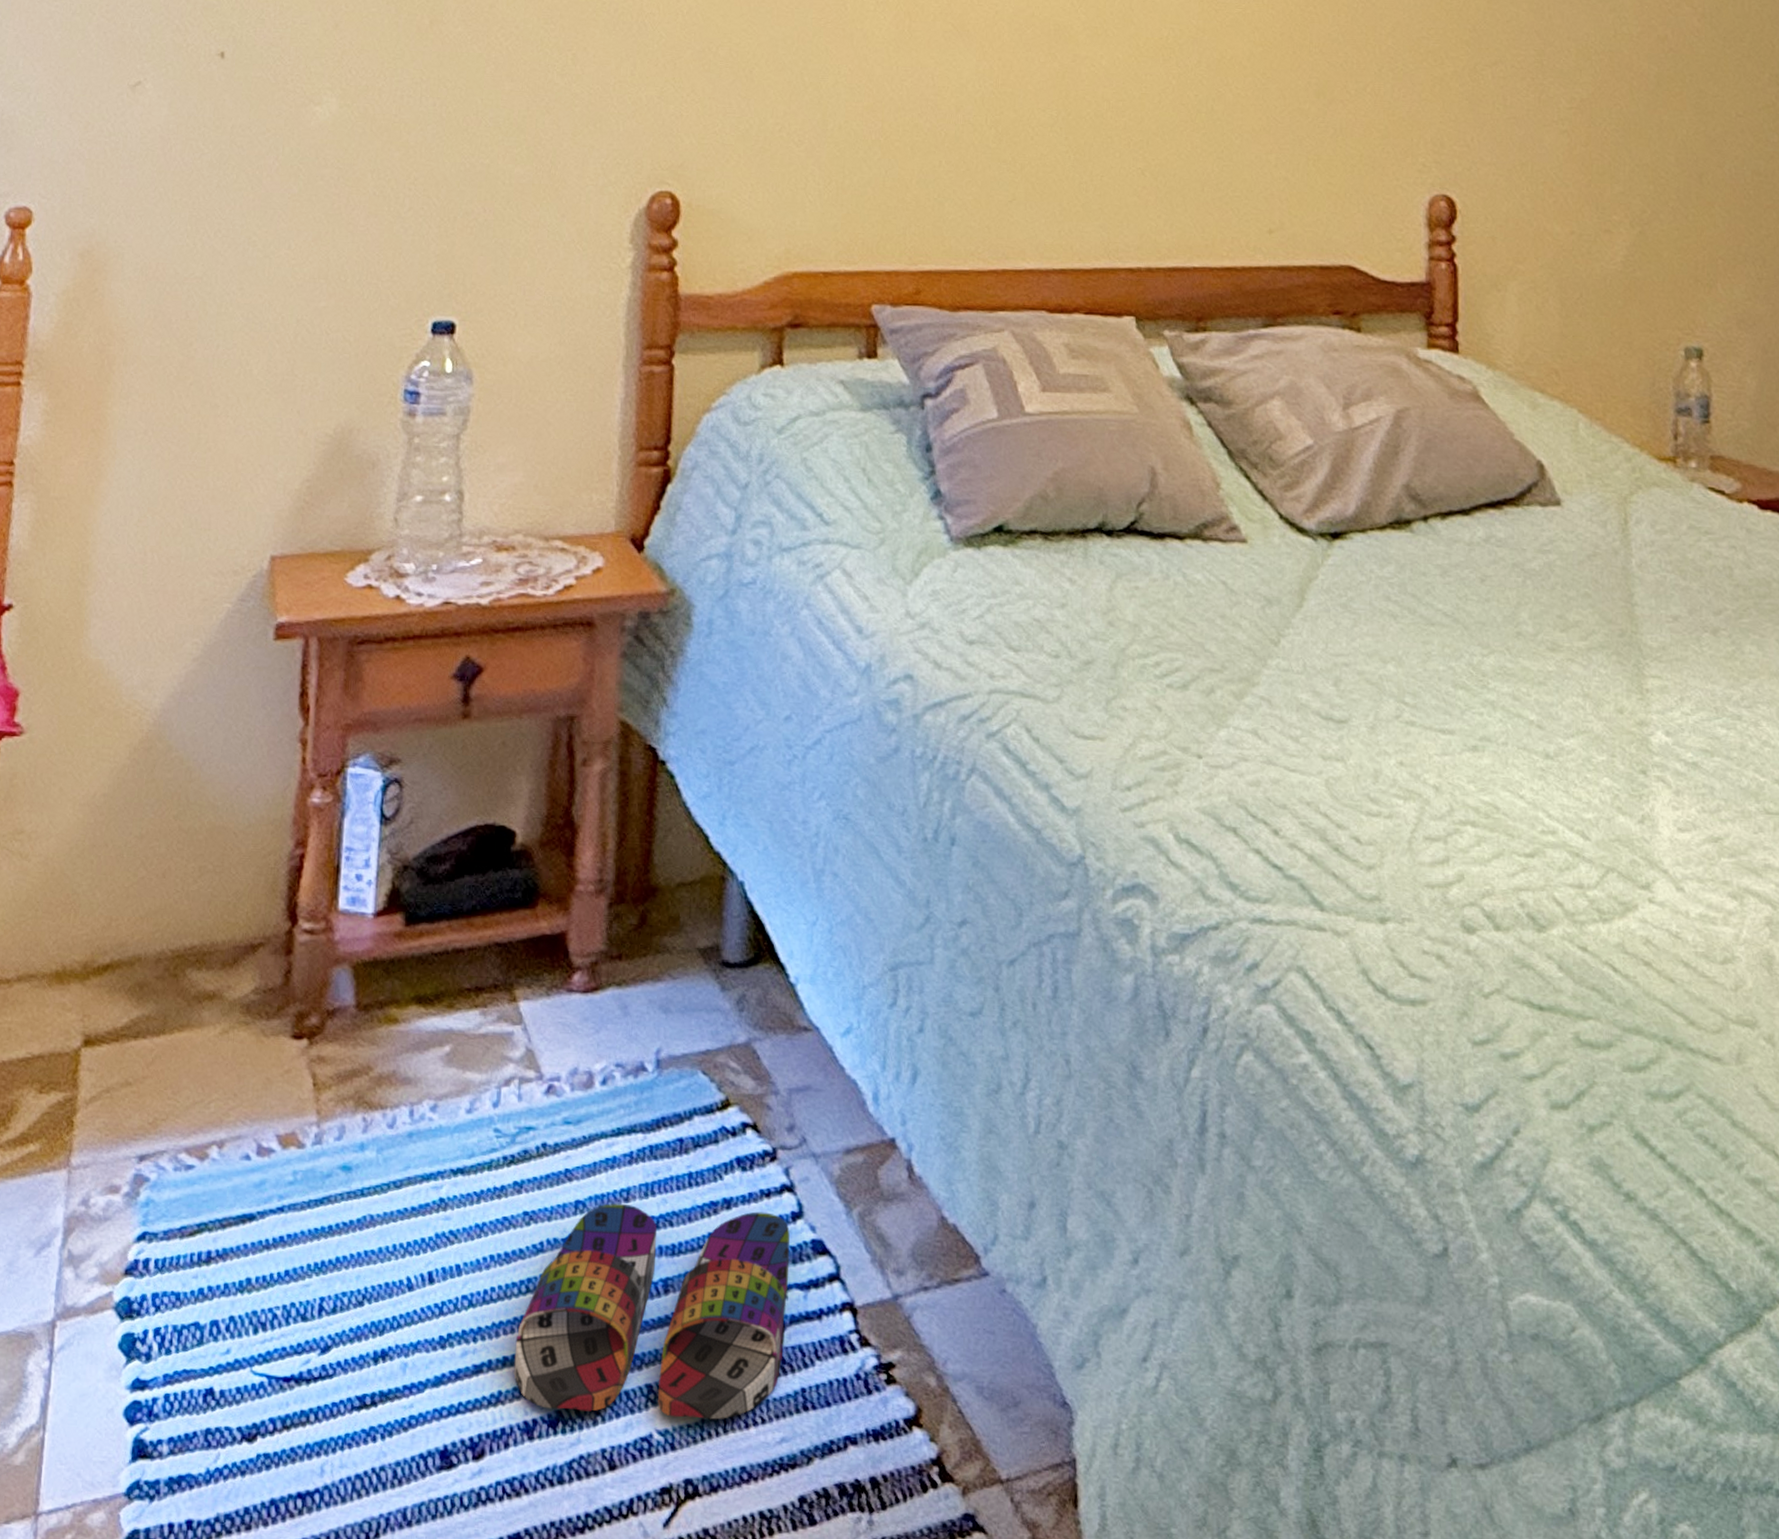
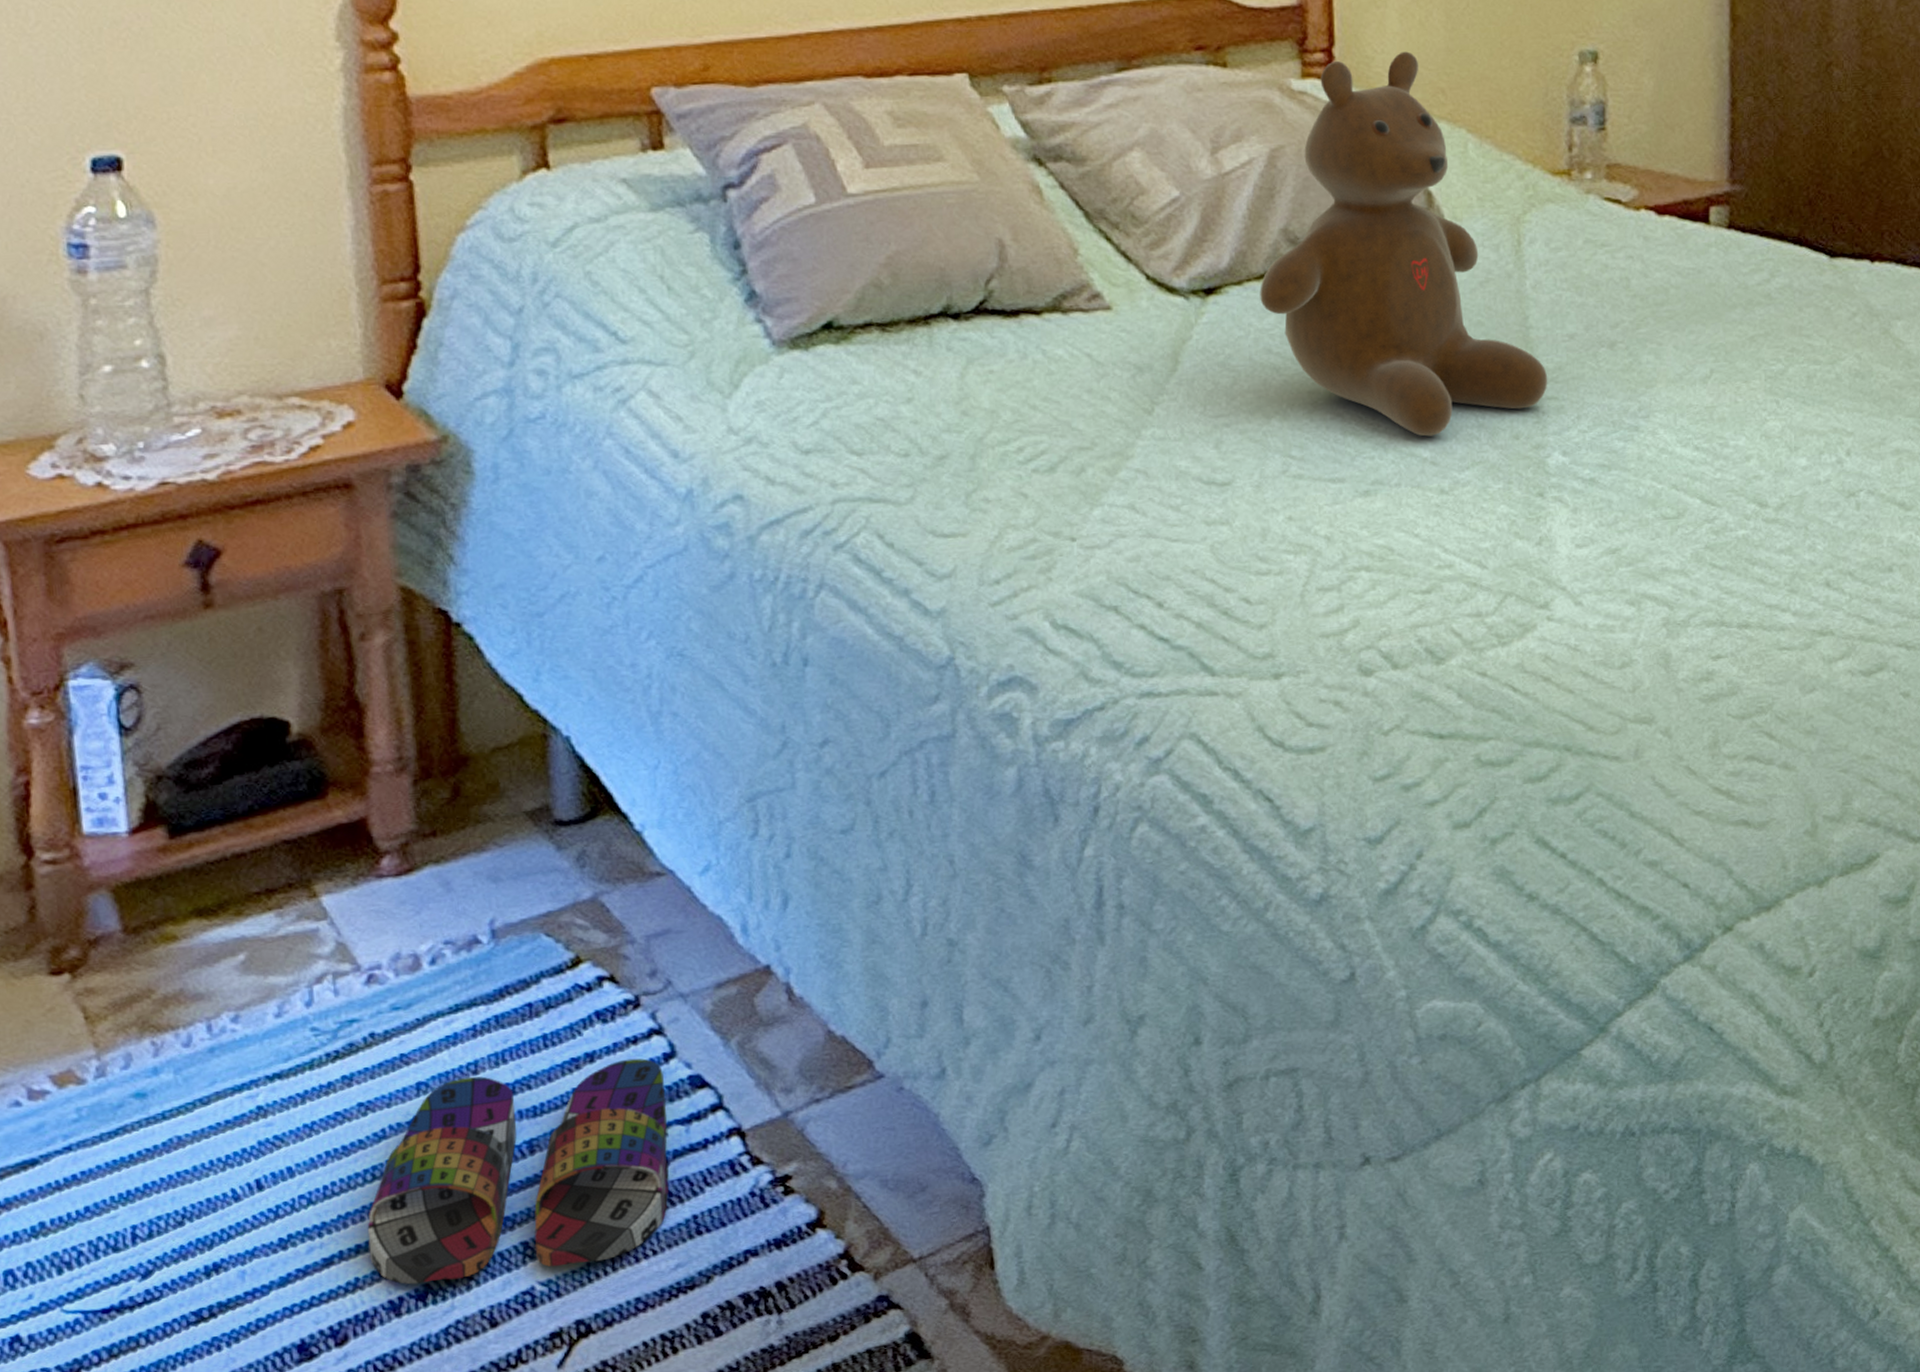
stuffed bear: none [1382,332,1652,700] -> present [1260,51,1548,437]

